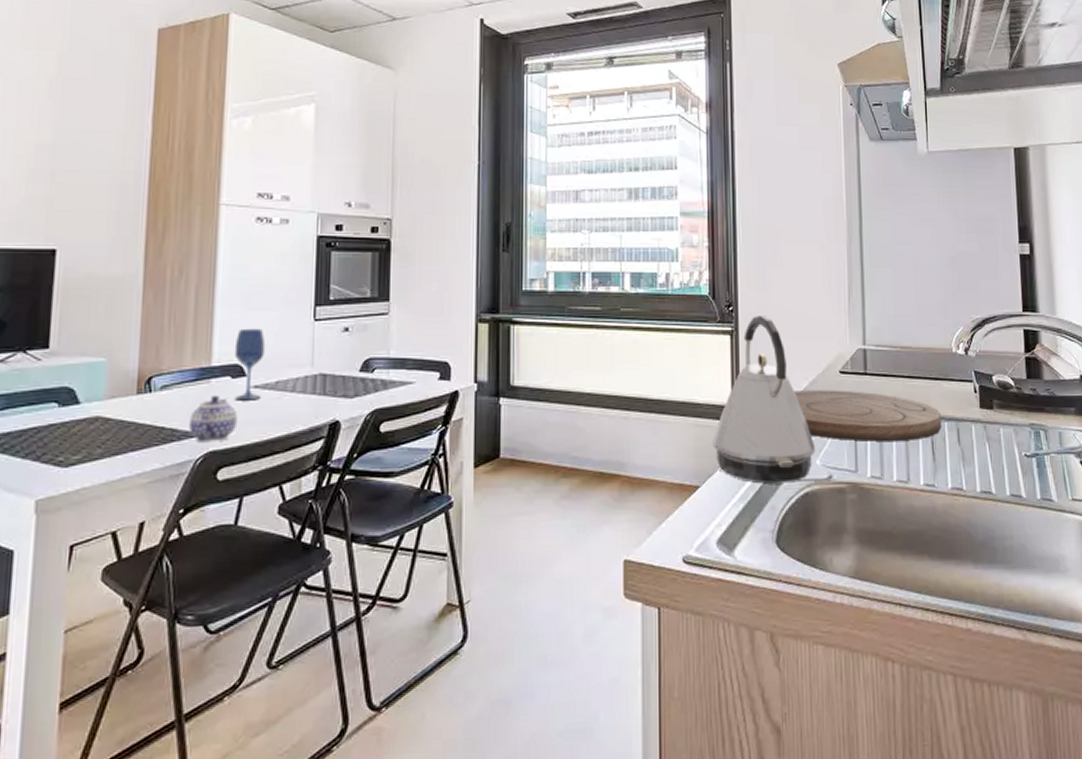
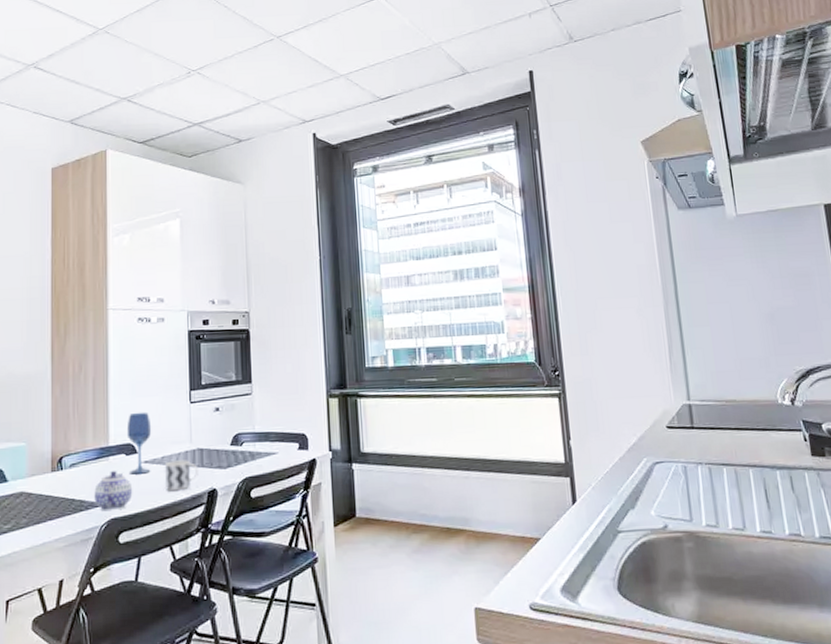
cup: none [277,386,319,422] -> present [164,460,198,491]
kettle: present [713,316,815,484] -> none [549,378,649,535]
cutting board: present [794,390,942,442] -> none [624,444,774,492]

